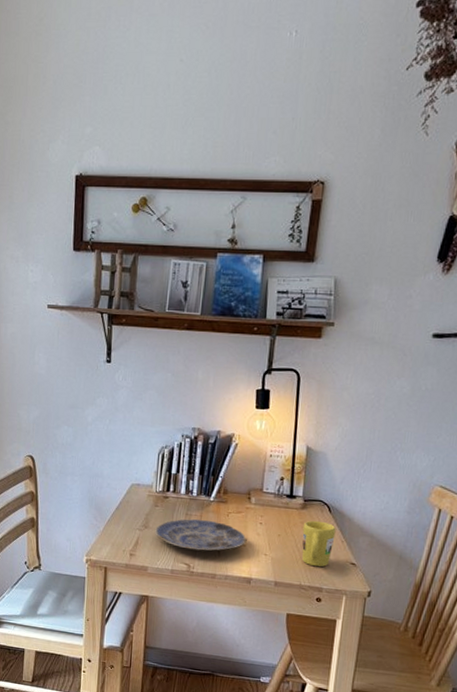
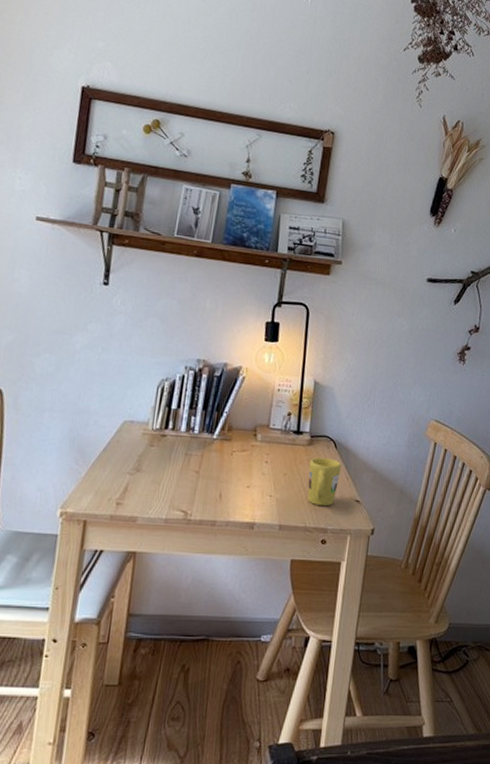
plate: present [154,518,247,551] -> none [147,459,252,495]

